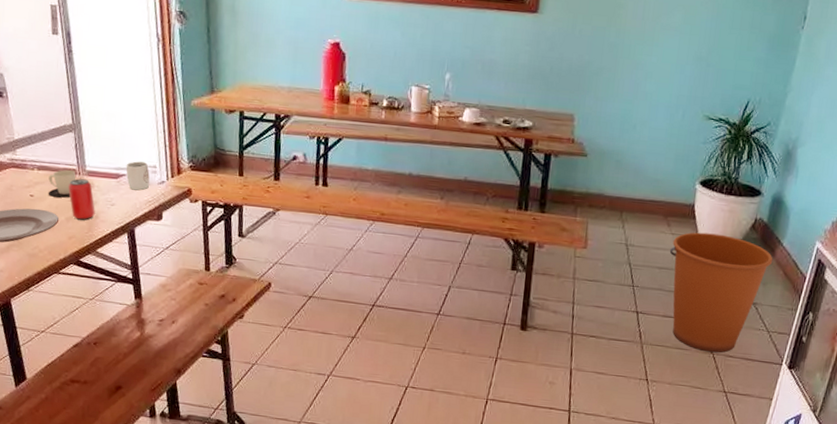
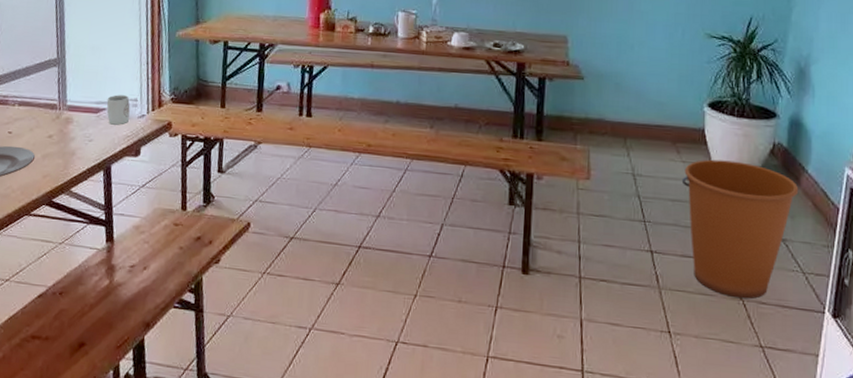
cup: present [48,170,76,198] -> none [26,105,56,134]
can: present [68,178,95,220] -> none [47,114,73,158]

